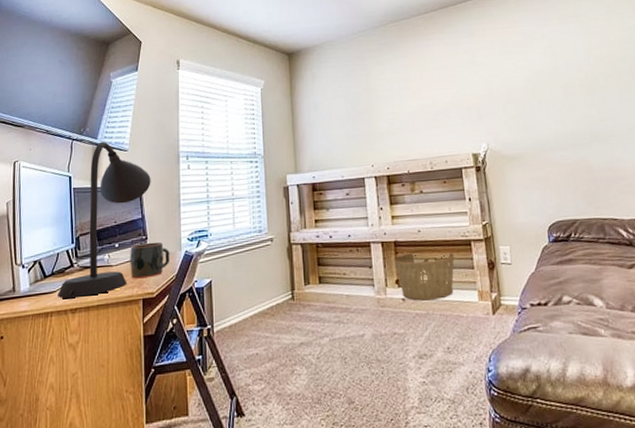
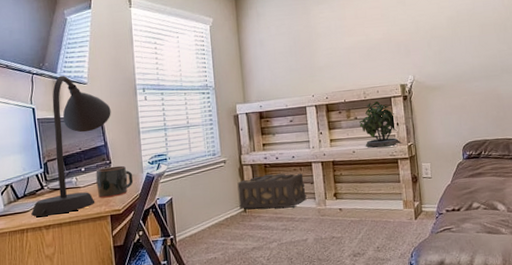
decorative box: none [285,254,364,297] -> present [237,172,307,210]
basket: present [393,251,454,301] -> none [331,168,384,210]
potted plant: none [425,170,475,227] -> present [359,99,401,148]

